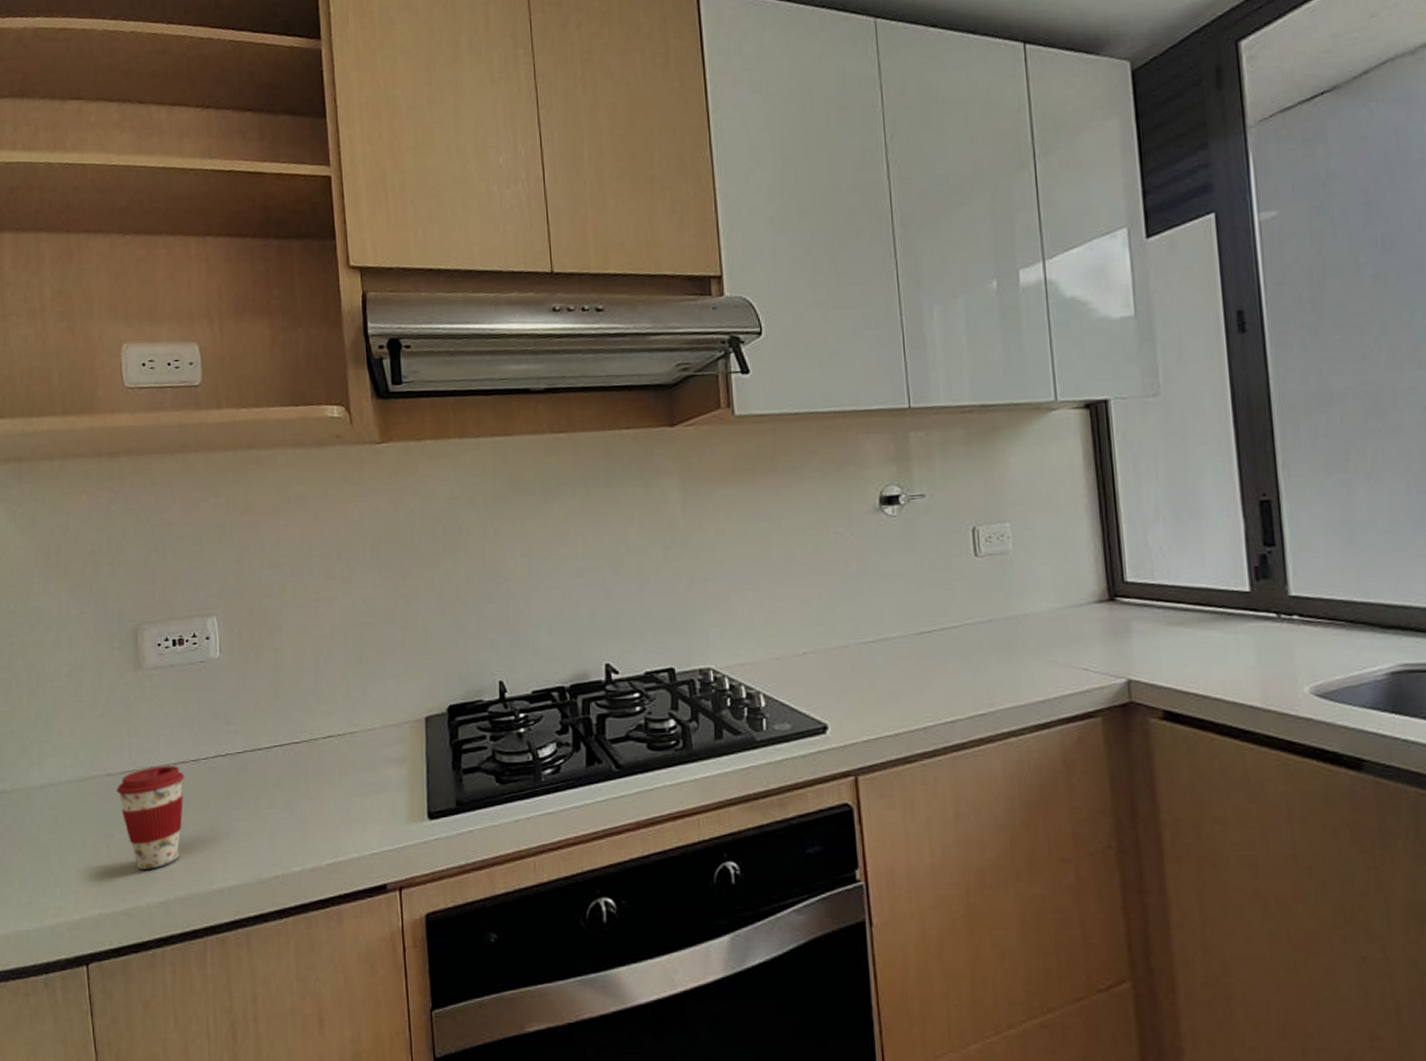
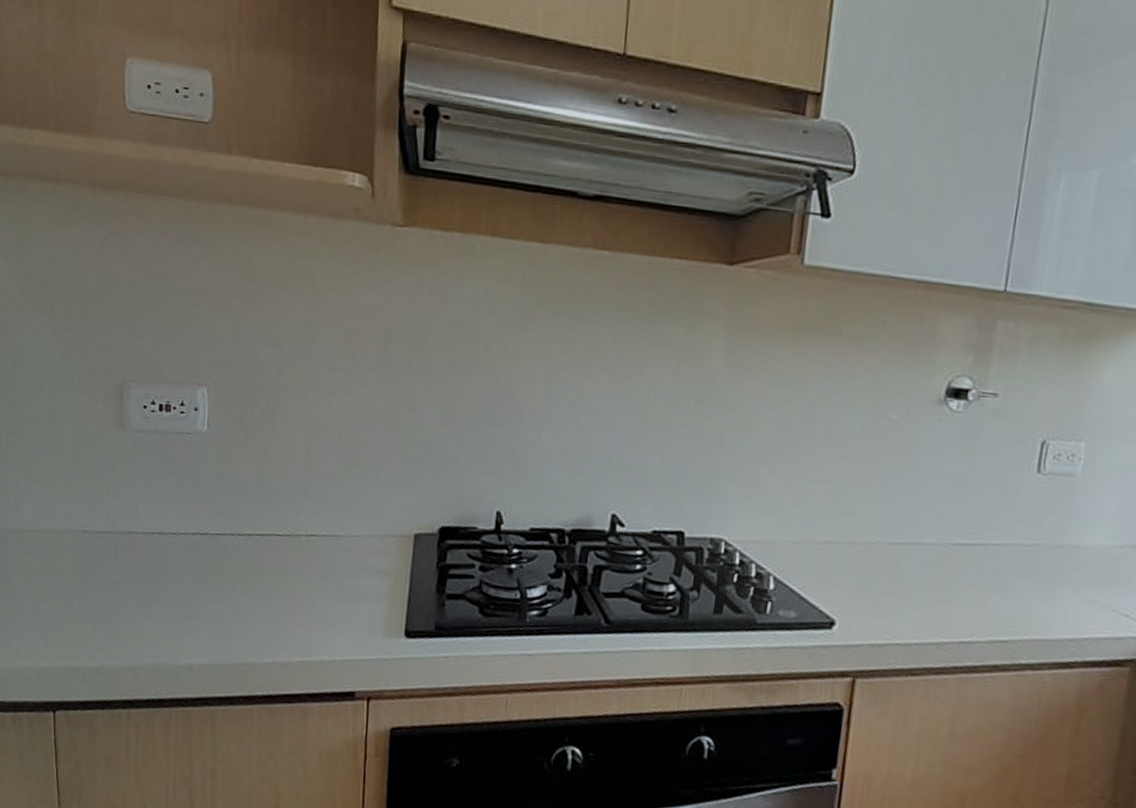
coffee cup: present [116,766,185,869] -> none [91,532,162,633]

